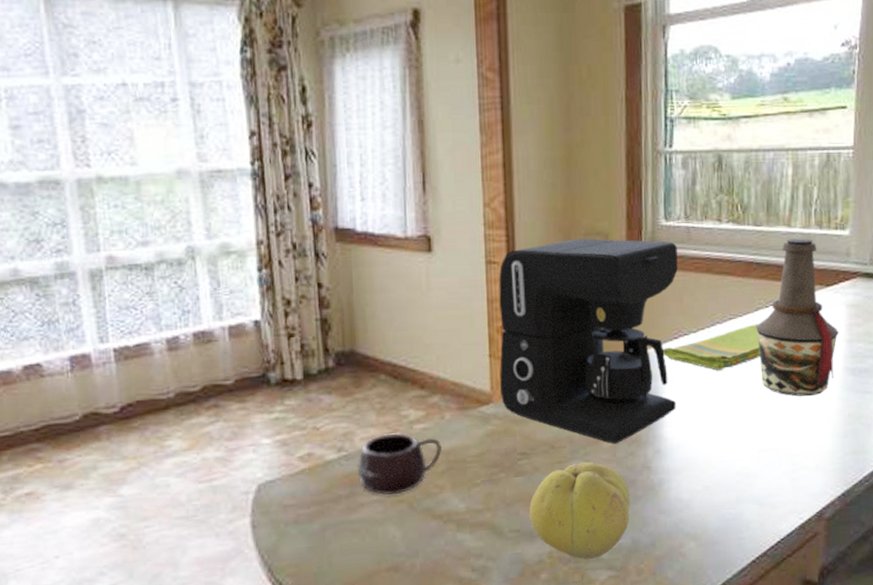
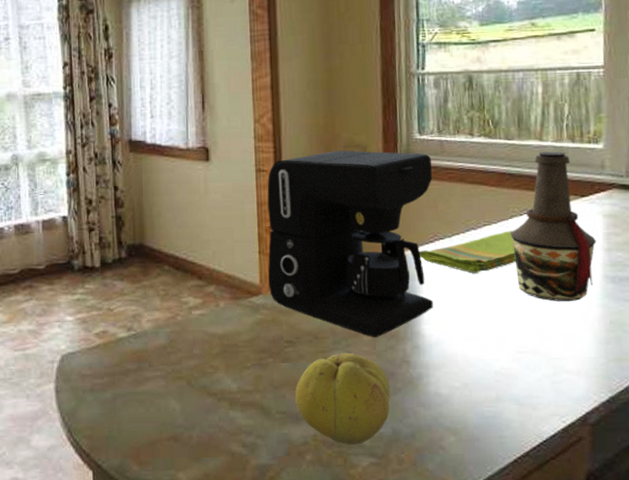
mug: present [357,433,442,495] -> none [143,317,216,371]

